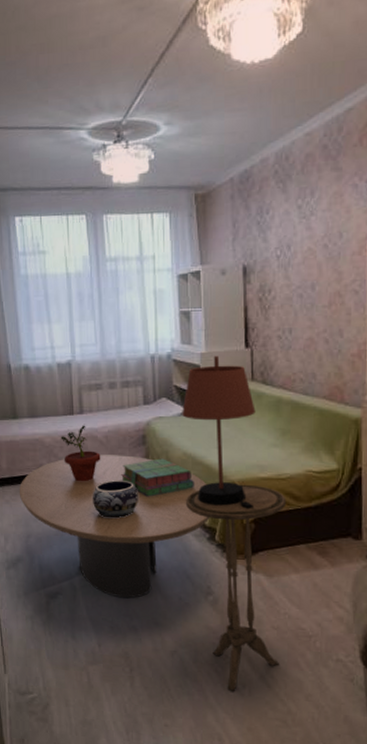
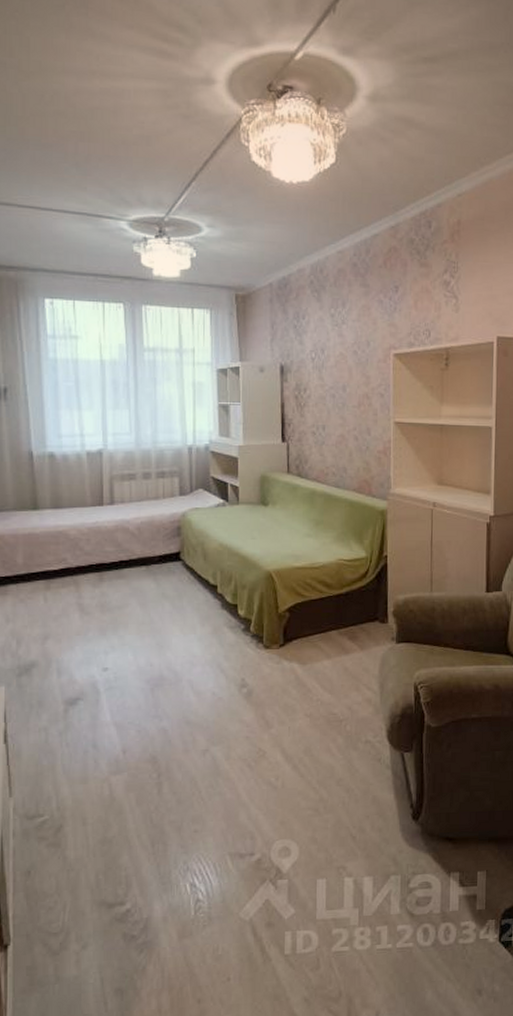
coffee table: present [19,455,210,599] -> none [36,547,245,698]
potted plant: present [60,423,101,482] -> none [87,515,132,577]
decorative bowl: present [92,480,140,518] -> none [120,574,173,614]
stack of books: present [120,458,194,497] -> none [152,550,230,590]
table lamp: present [182,355,256,509] -> none [219,448,291,599]
side table: present [185,484,287,691] -> none [220,574,320,785]

